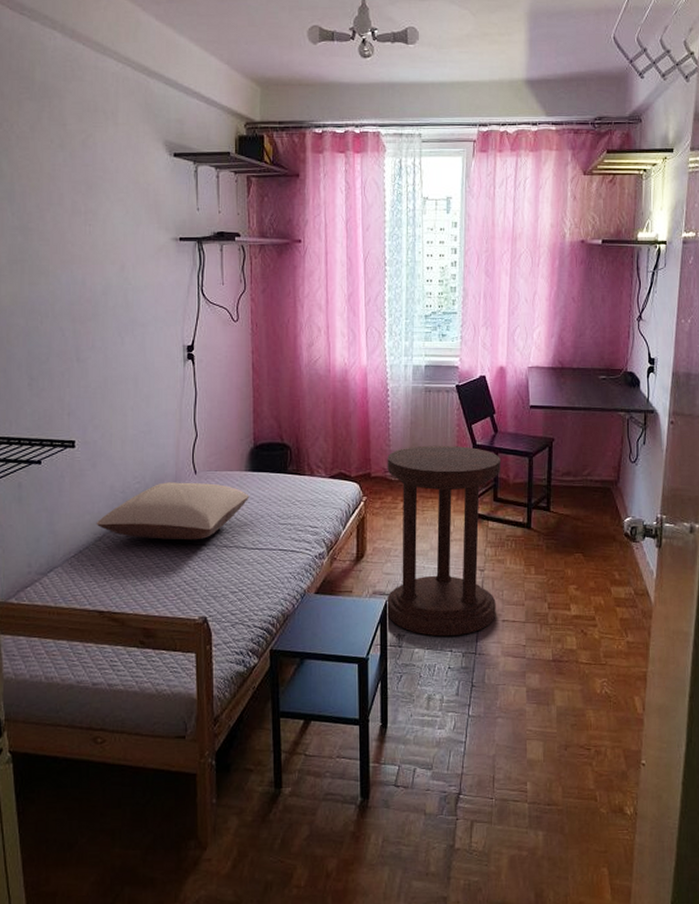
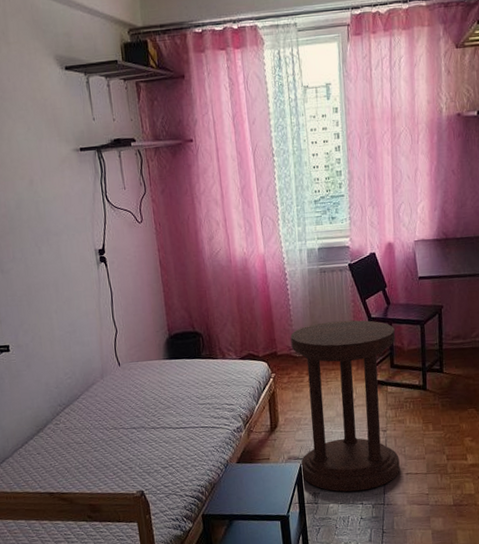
pillow: present [96,482,250,540] -> none [37,373,170,427]

